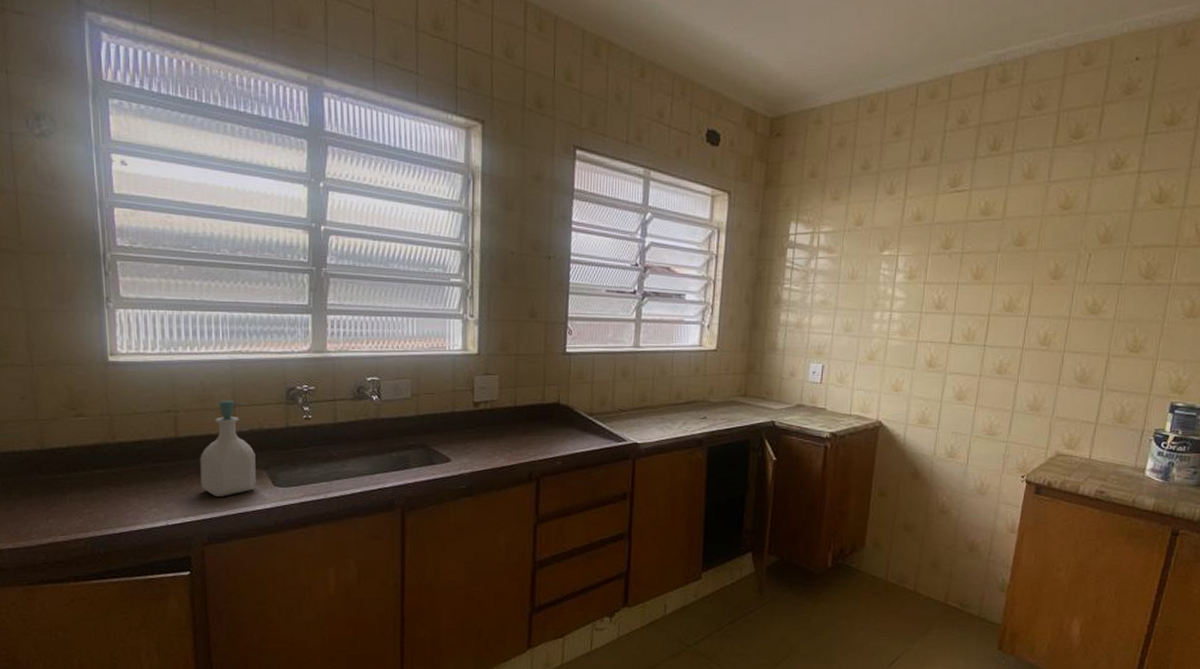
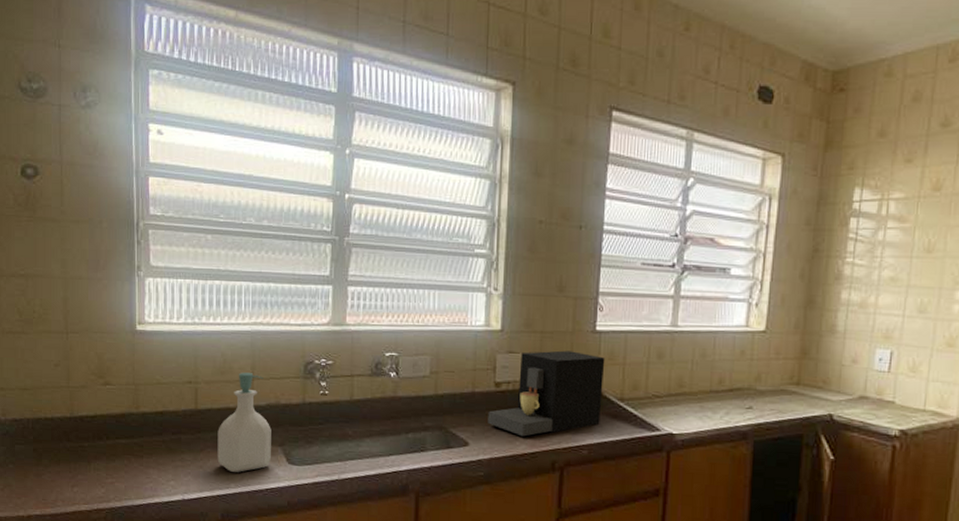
coffee maker: none [468,371,575,451] -> present [488,350,605,437]

